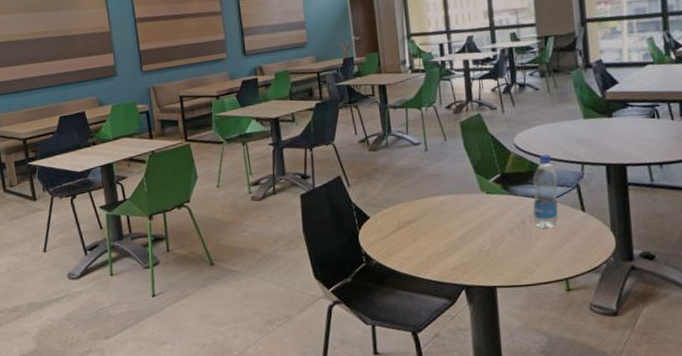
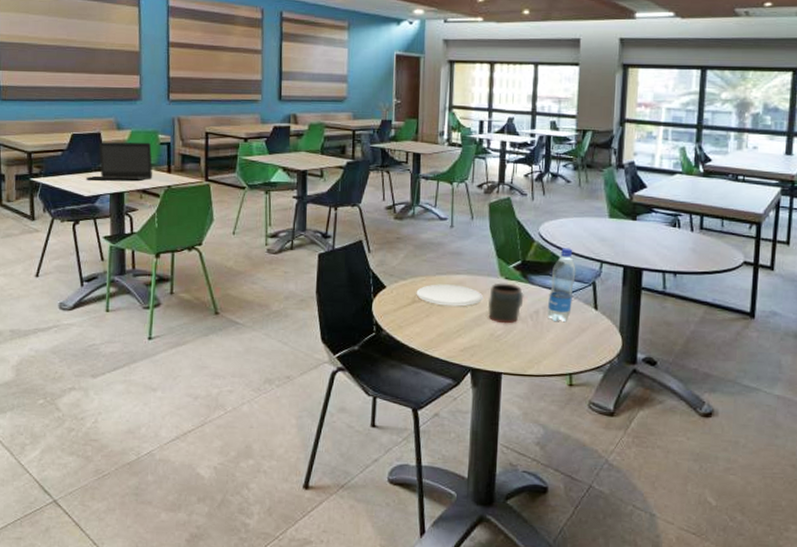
laptop: none [77,113,137,157] -> present [86,142,153,182]
plate: none [400,206,468,230] -> present [416,284,484,308]
mug: none [472,197,509,237] -> present [487,283,524,323]

